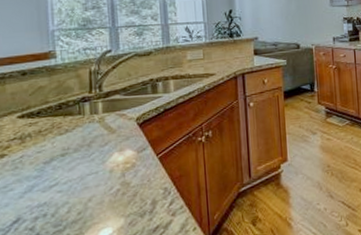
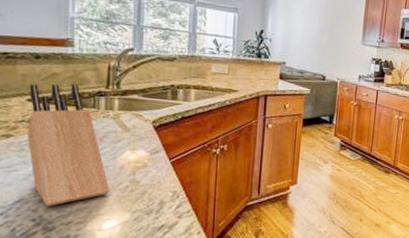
knife block: none [18,93,102,223] -> present [28,83,110,207]

